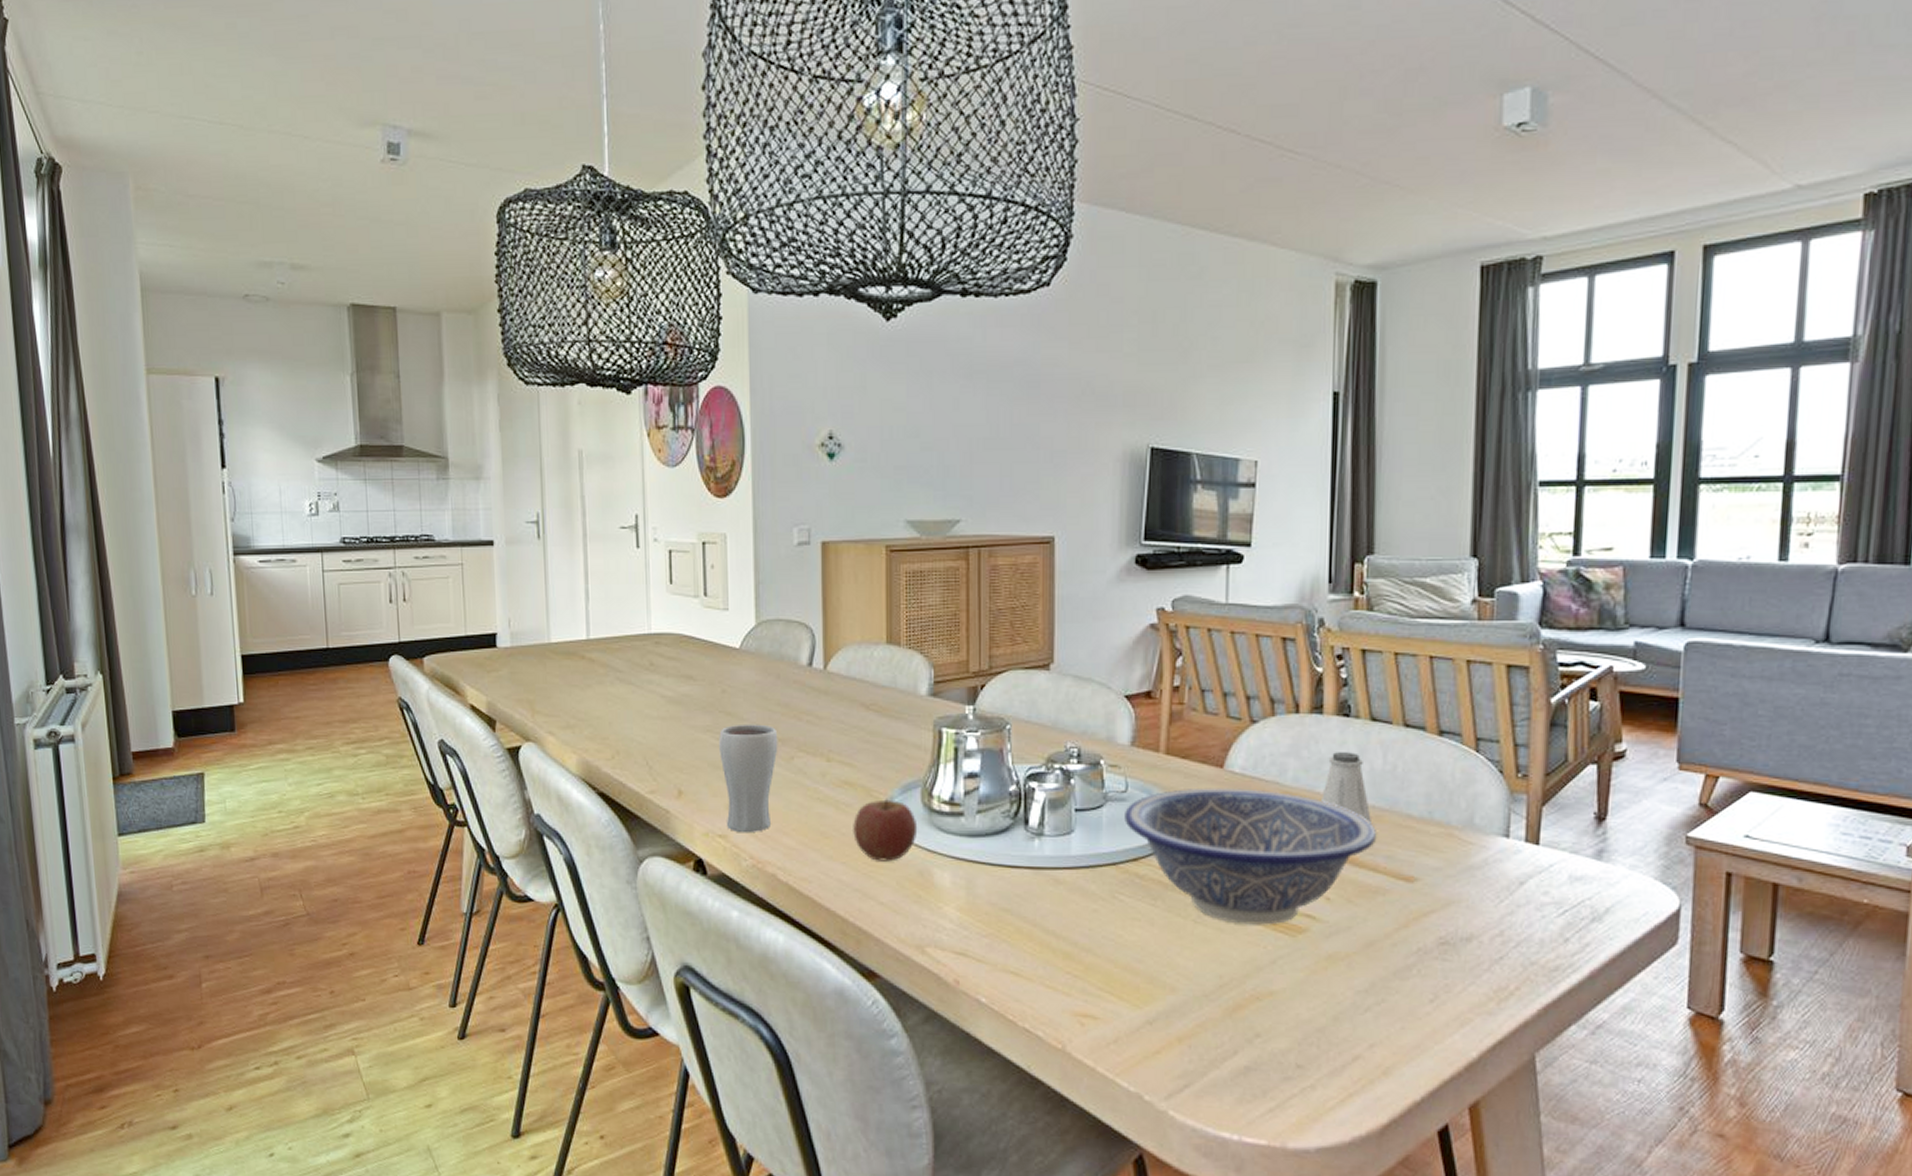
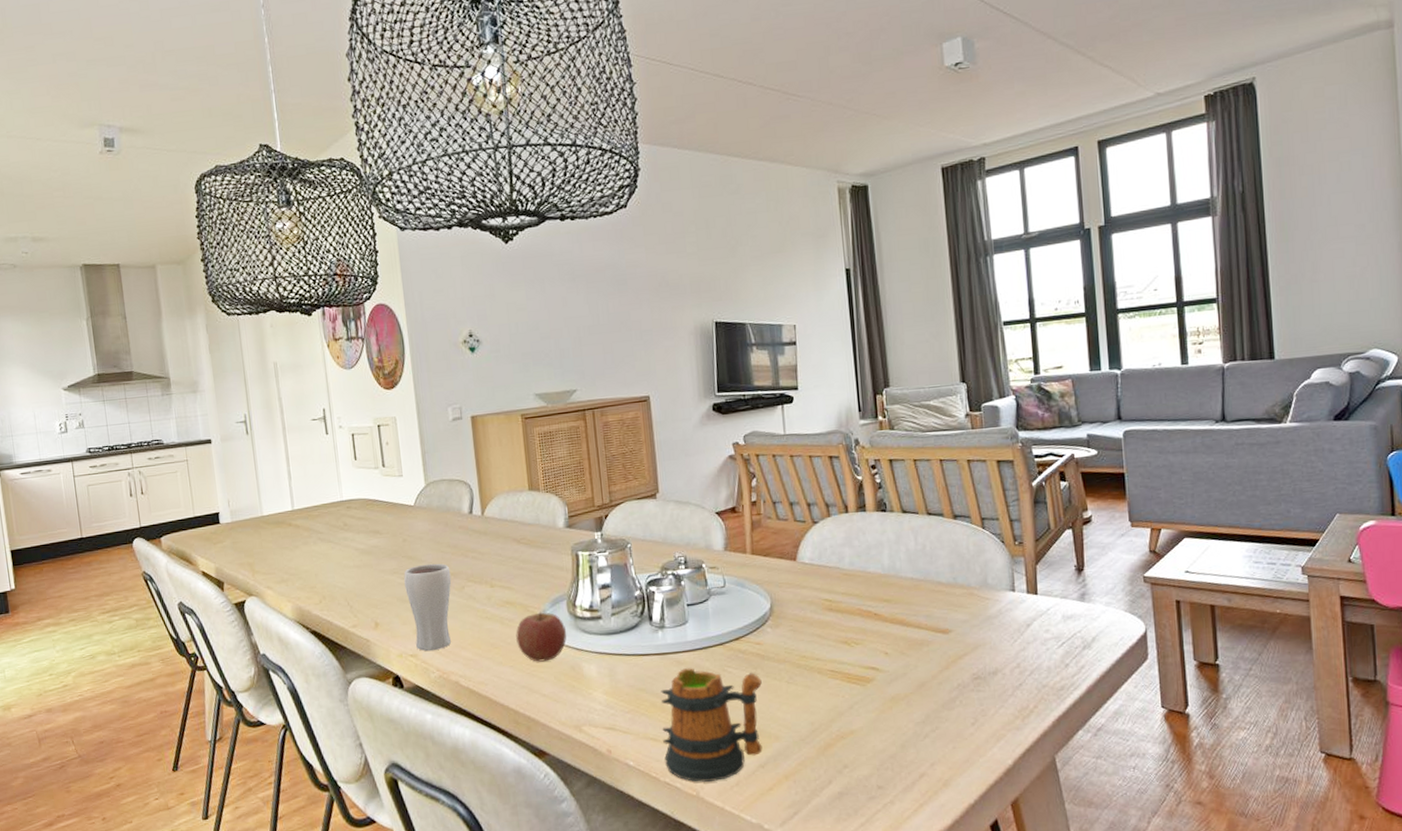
mug: none [1026,889,1161,1034] -> present [661,668,763,782]
decorative bowl: present [1124,788,1377,925] -> none [725,574,918,681]
saltshaker: present [1321,752,1371,825] -> none [872,538,912,593]

